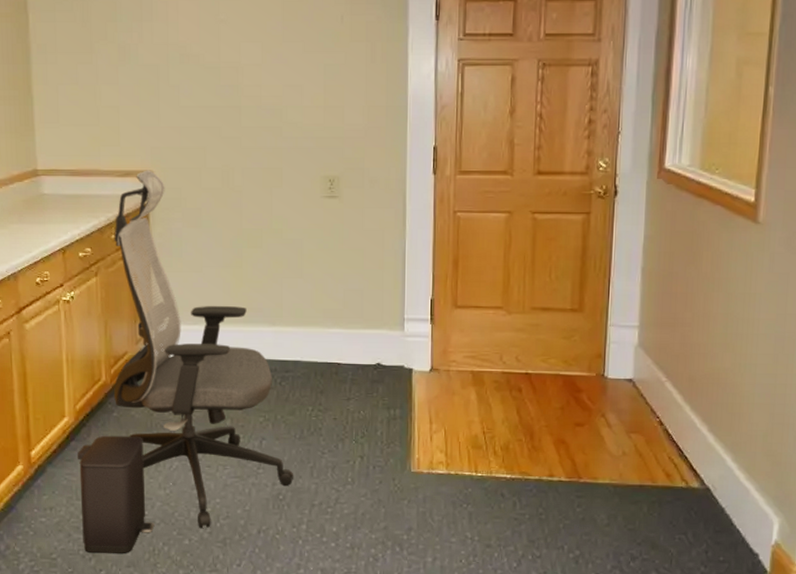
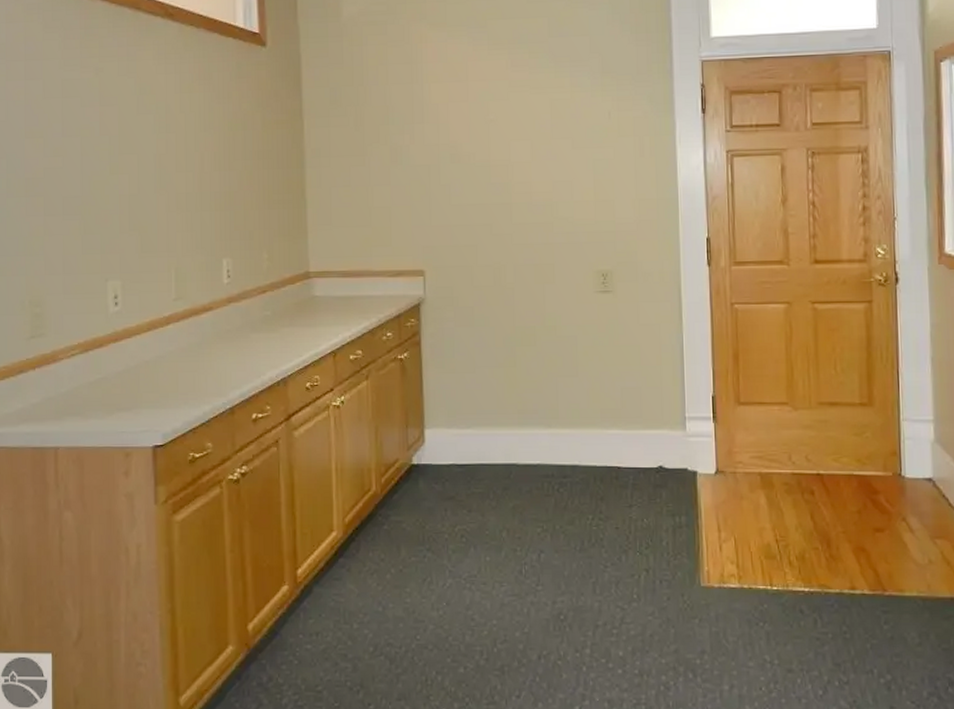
pedal bin: present [78,435,155,553] -> none [346,551,427,684]
office chair: present [113,170,294,529] -> none [384,269,576,655]

